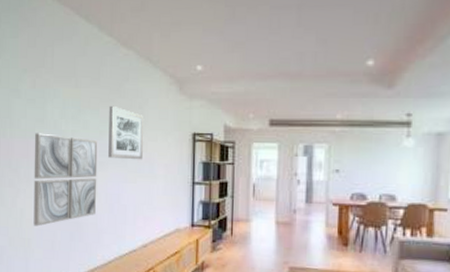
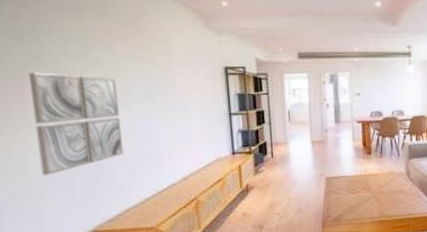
wall art: present [108,105,145,160] -> none [125,41,172,96]

